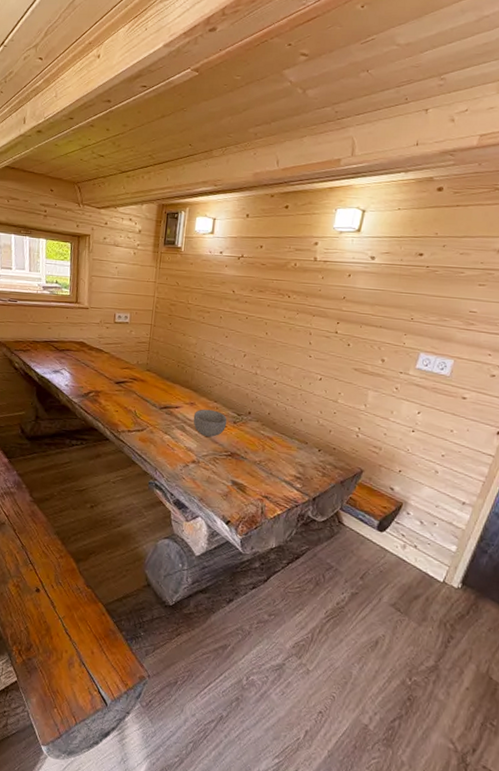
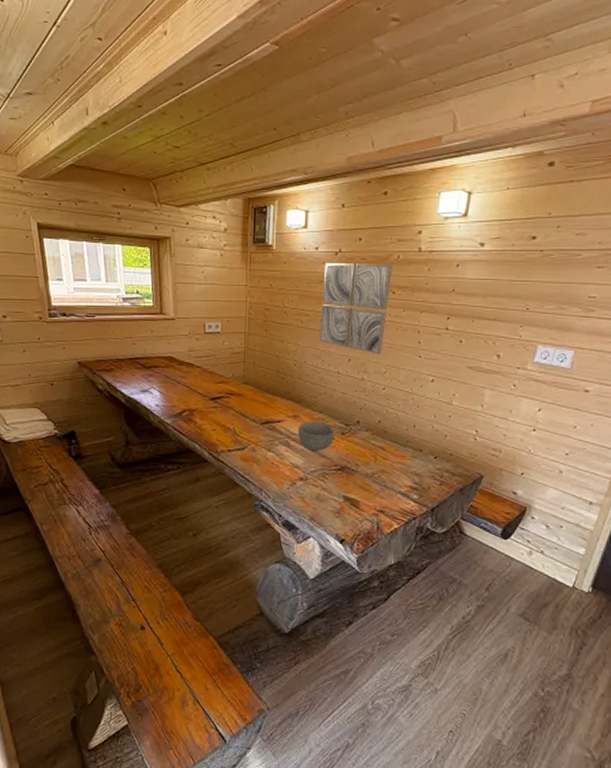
wall art: none [218,265,290,353] -> present [319,262,393,355]

